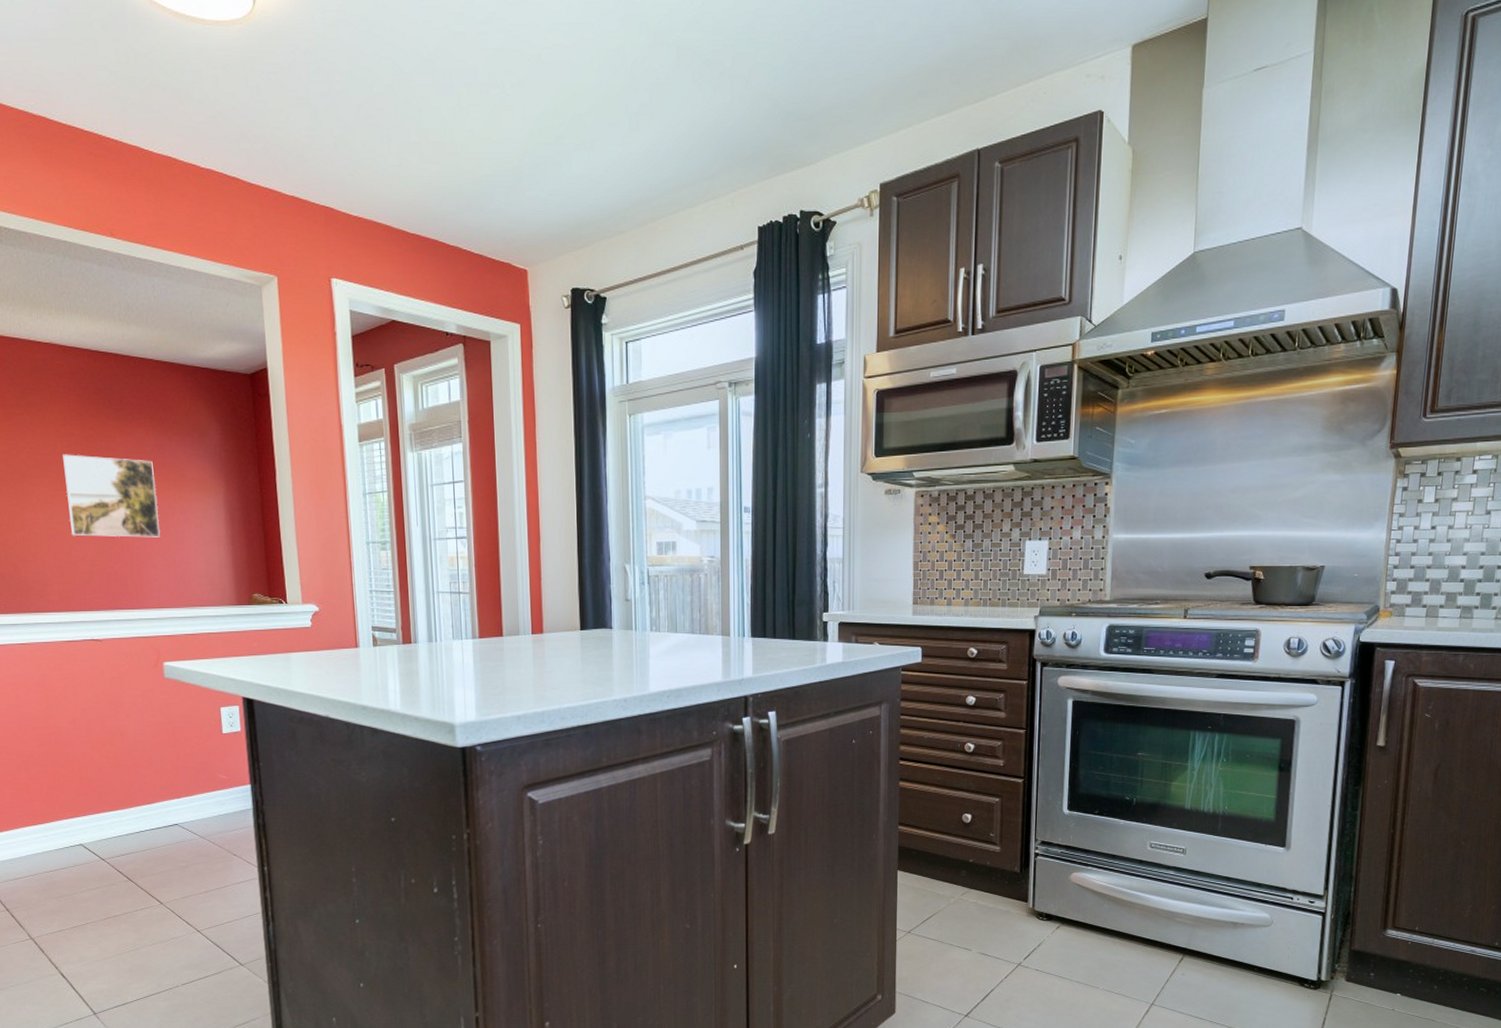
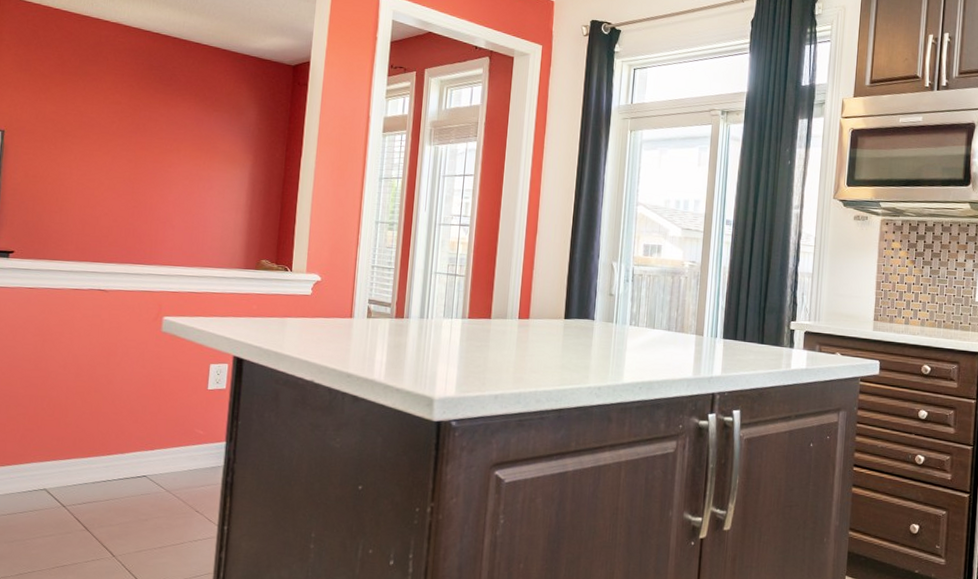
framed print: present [62,454,161,538] -> none [100,119,190,201]

